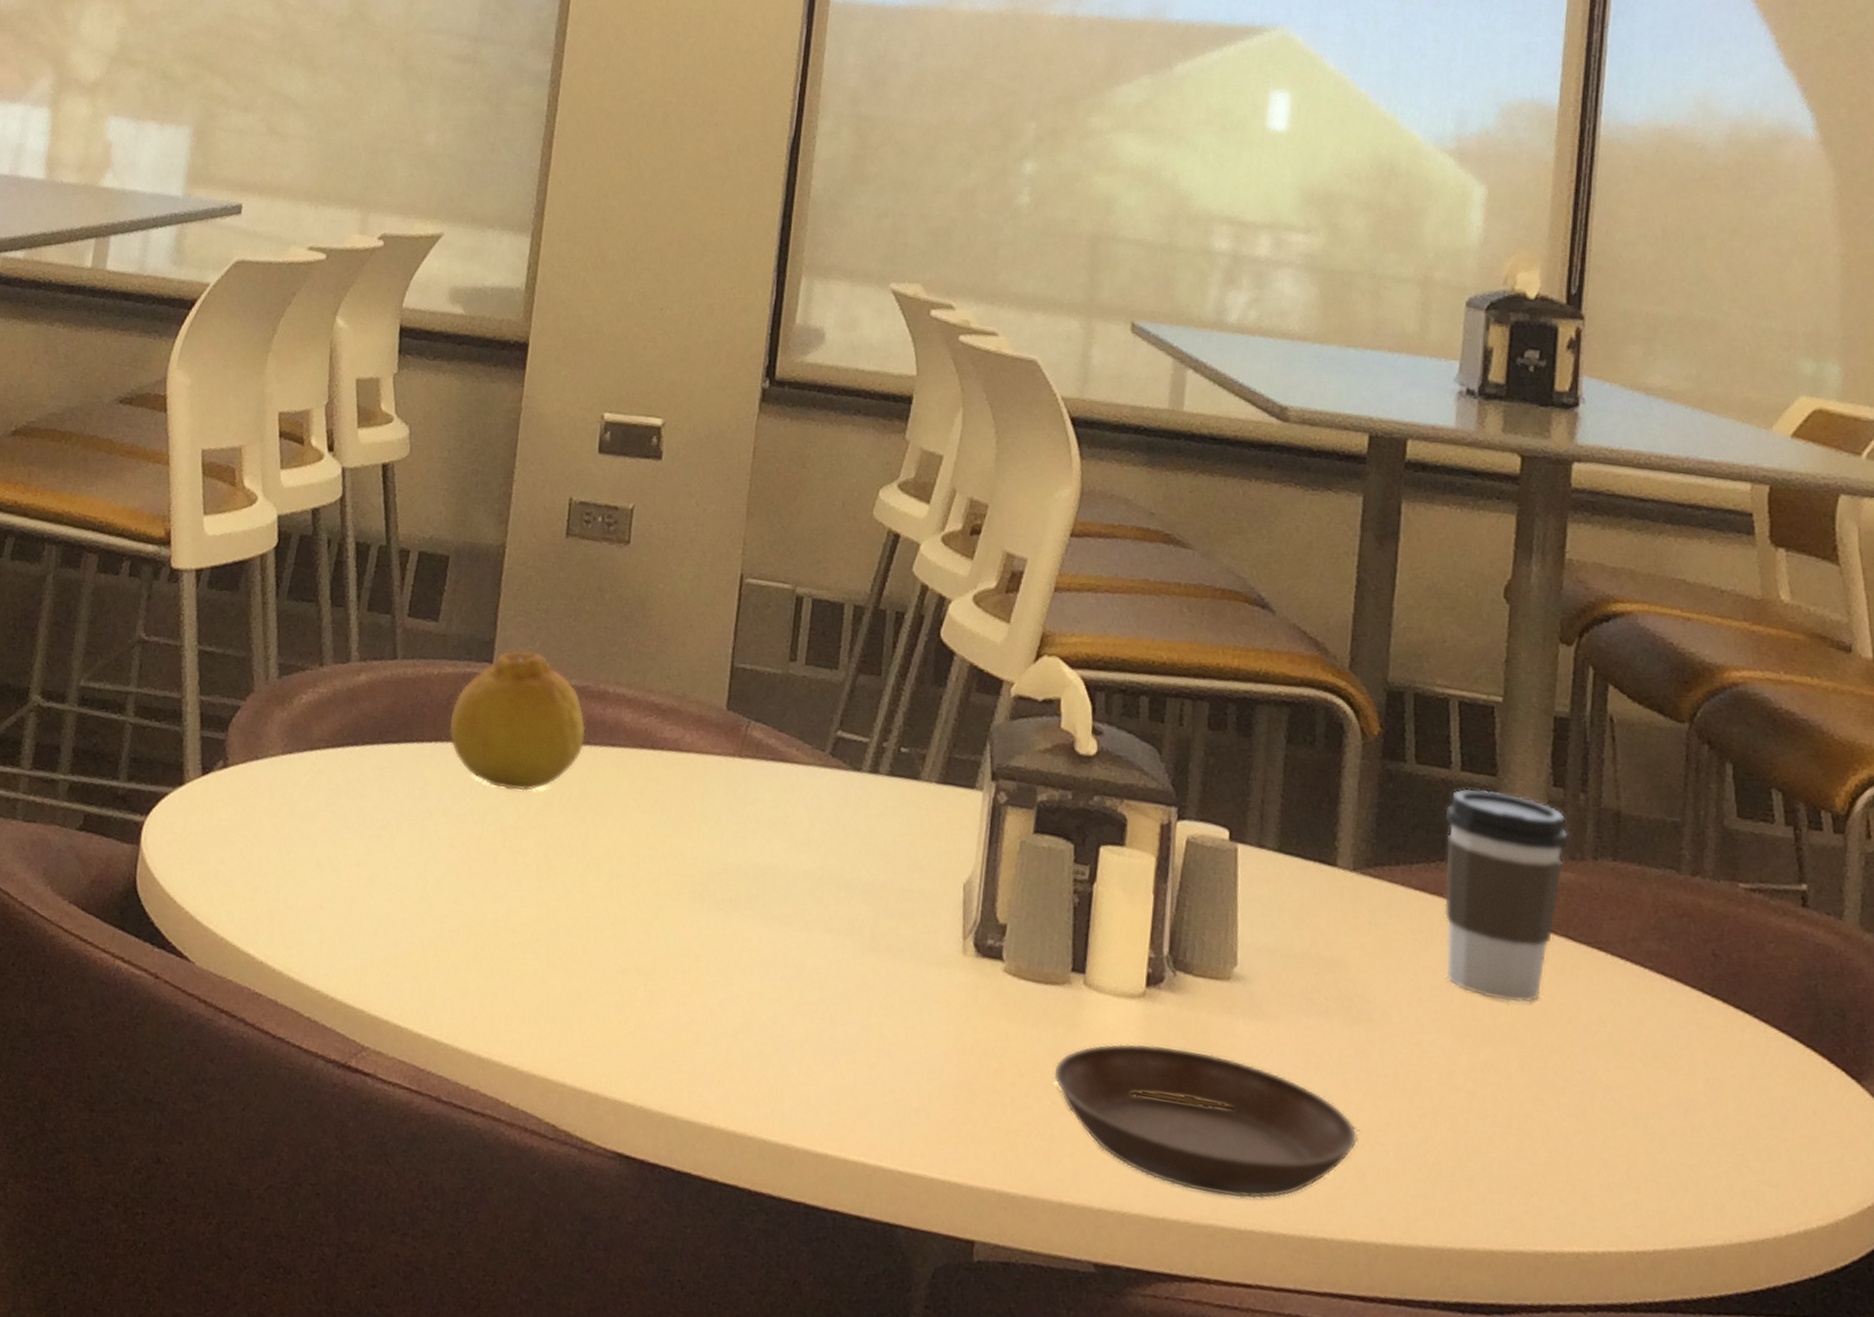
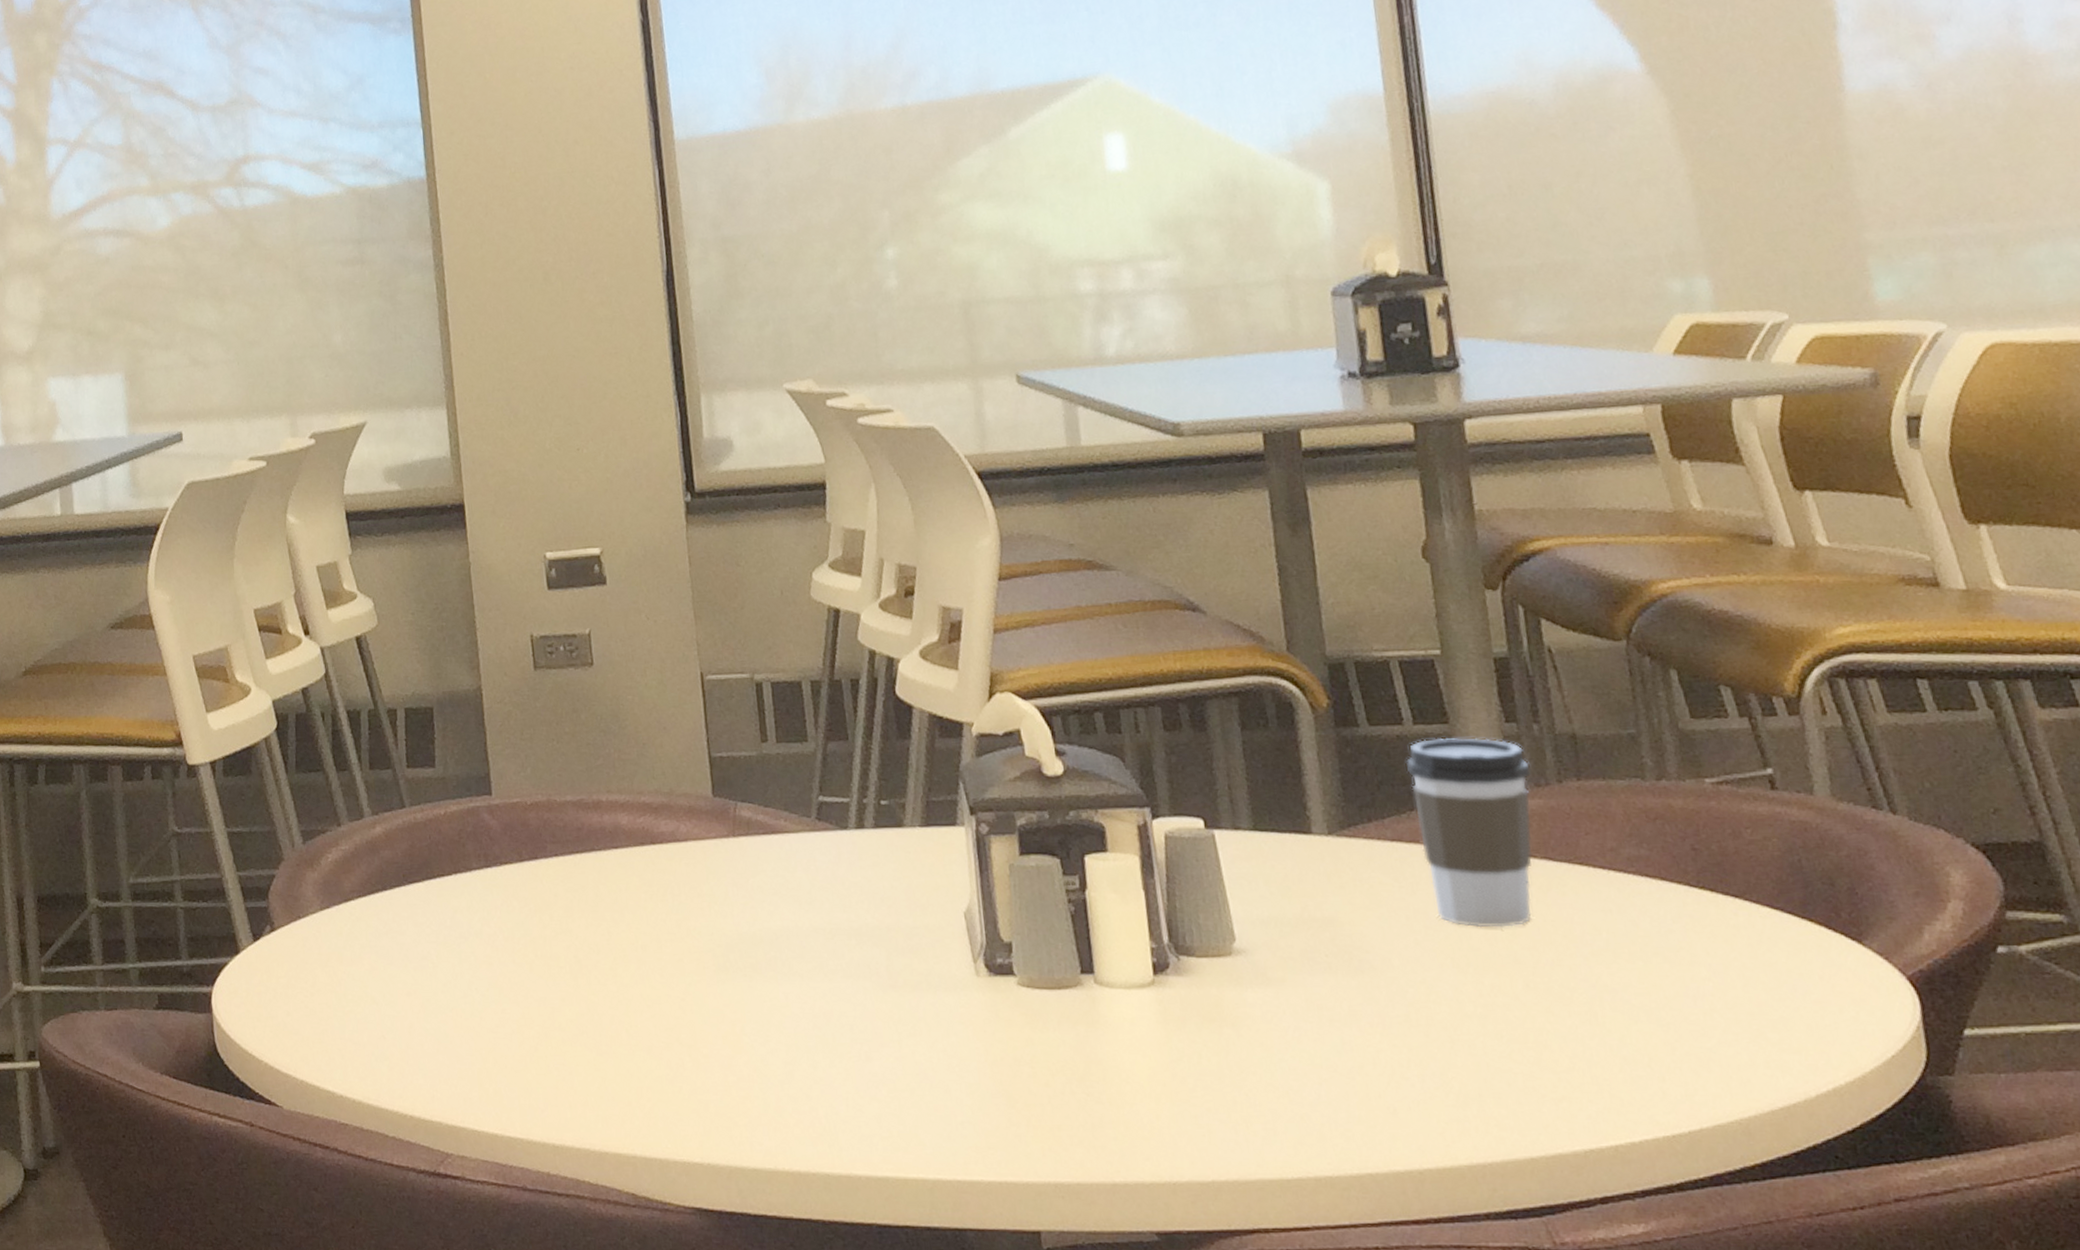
fruit: present [449,651,586,791] -> none [463,777,590,904]
saucer: present [1054,1043,1358,1199] -> none [1082,1025,1383,1151]

